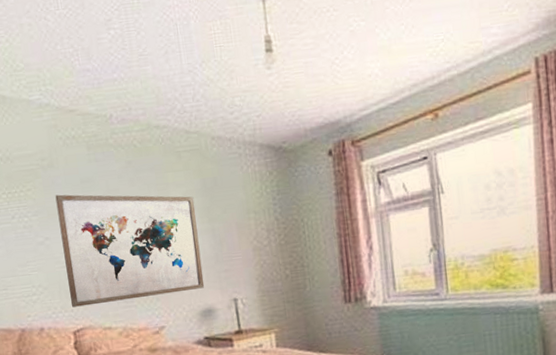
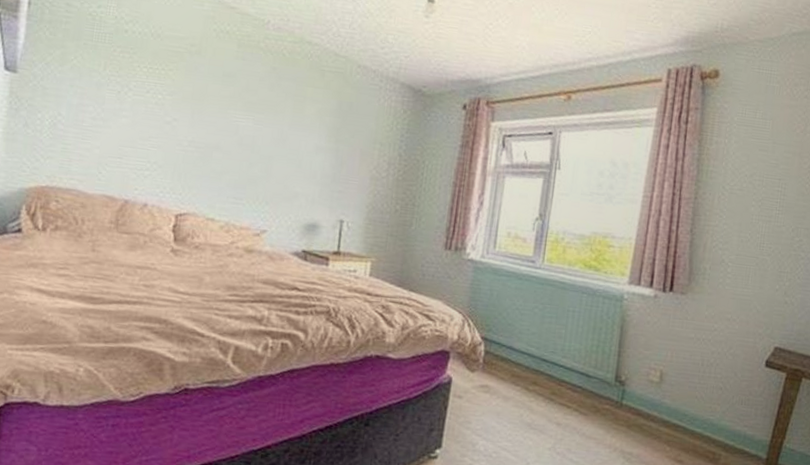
wall art: present [55,194,205,308] -> none [181,81,327,203]

